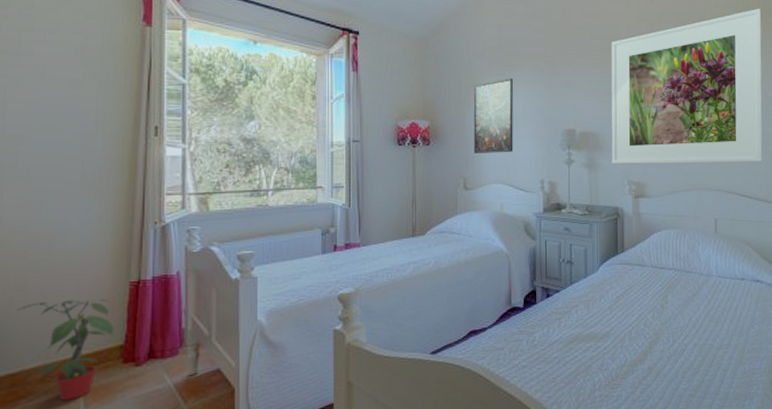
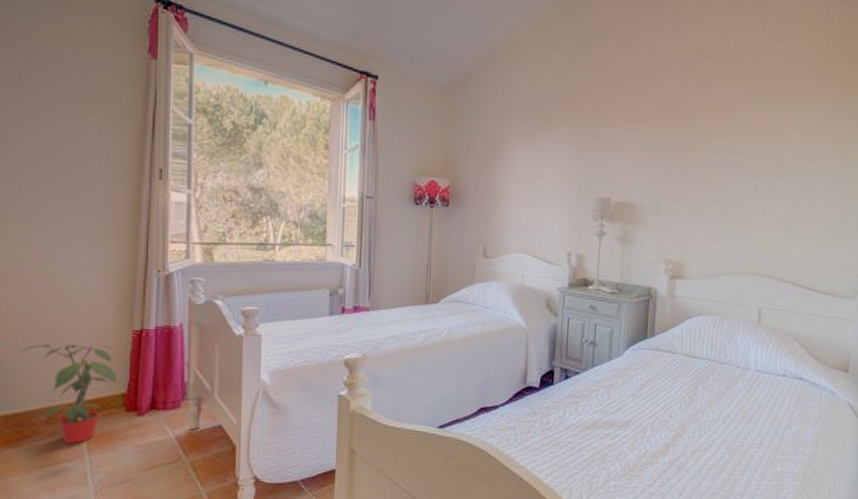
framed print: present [473,78,513,153] -> none [496,136,545,220]
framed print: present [611,8,763,164] -> none [648,70,838,248]

